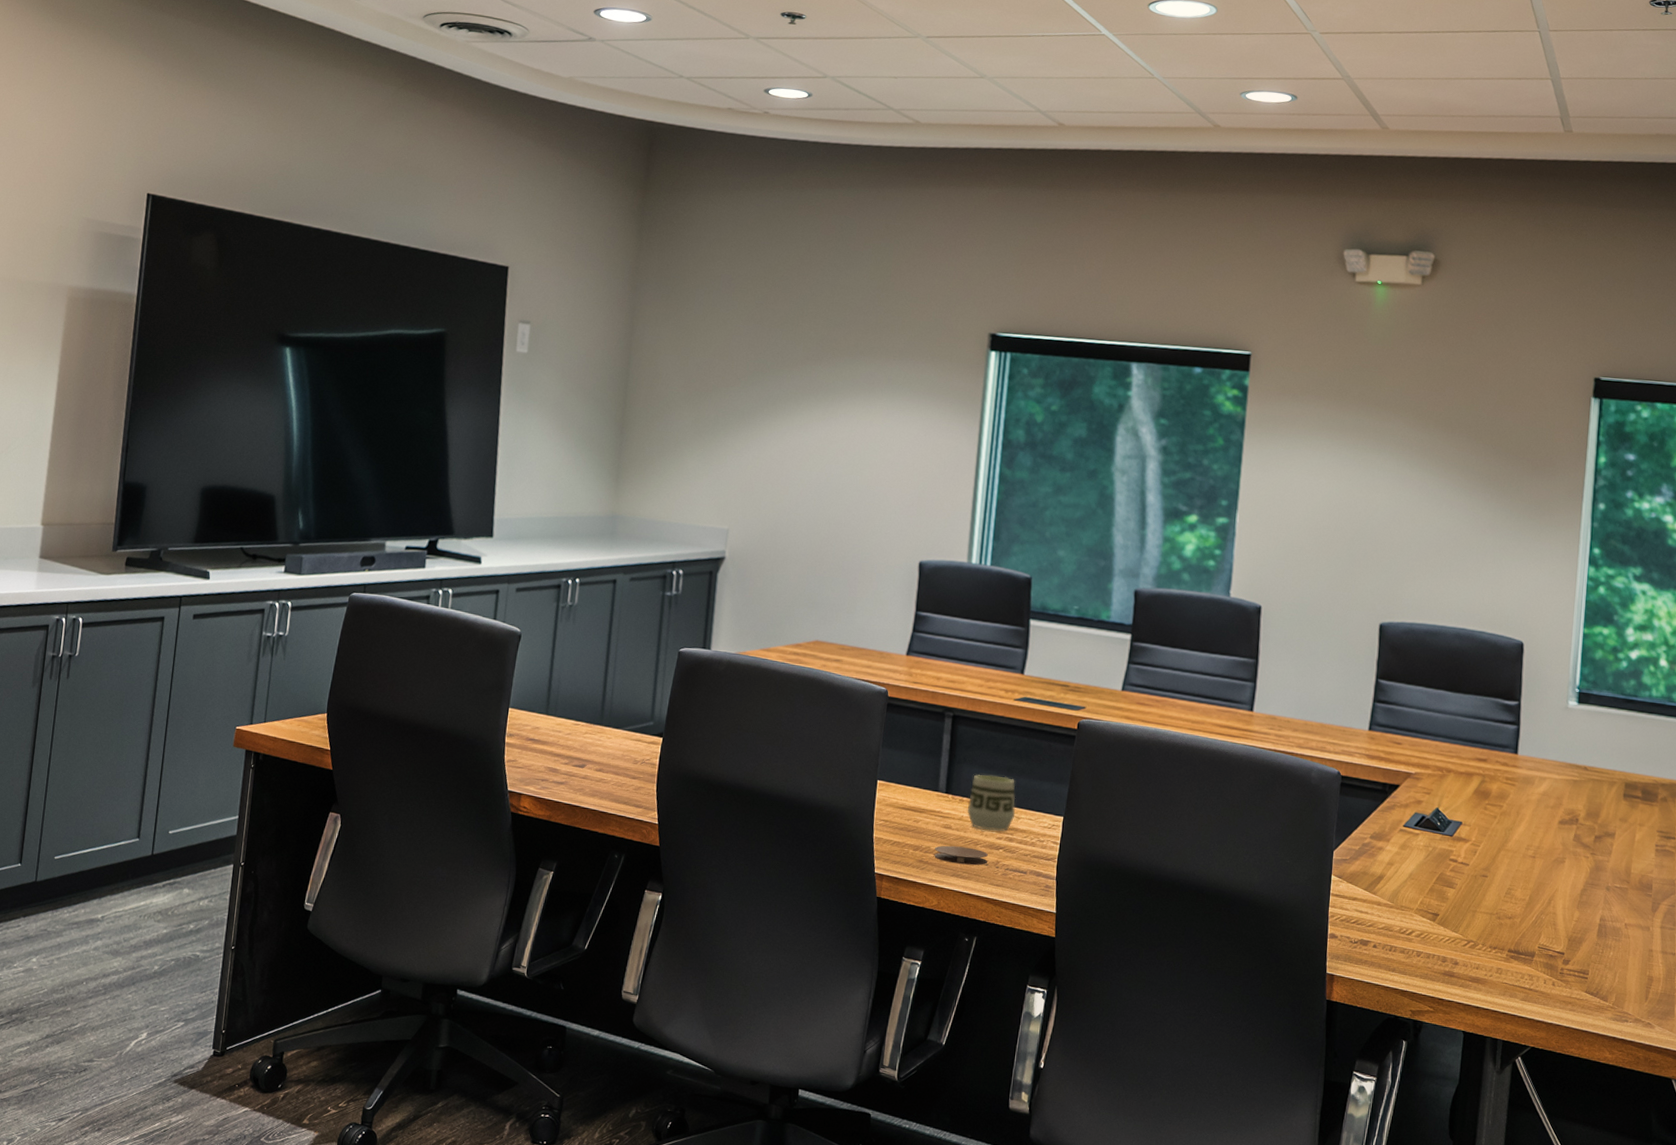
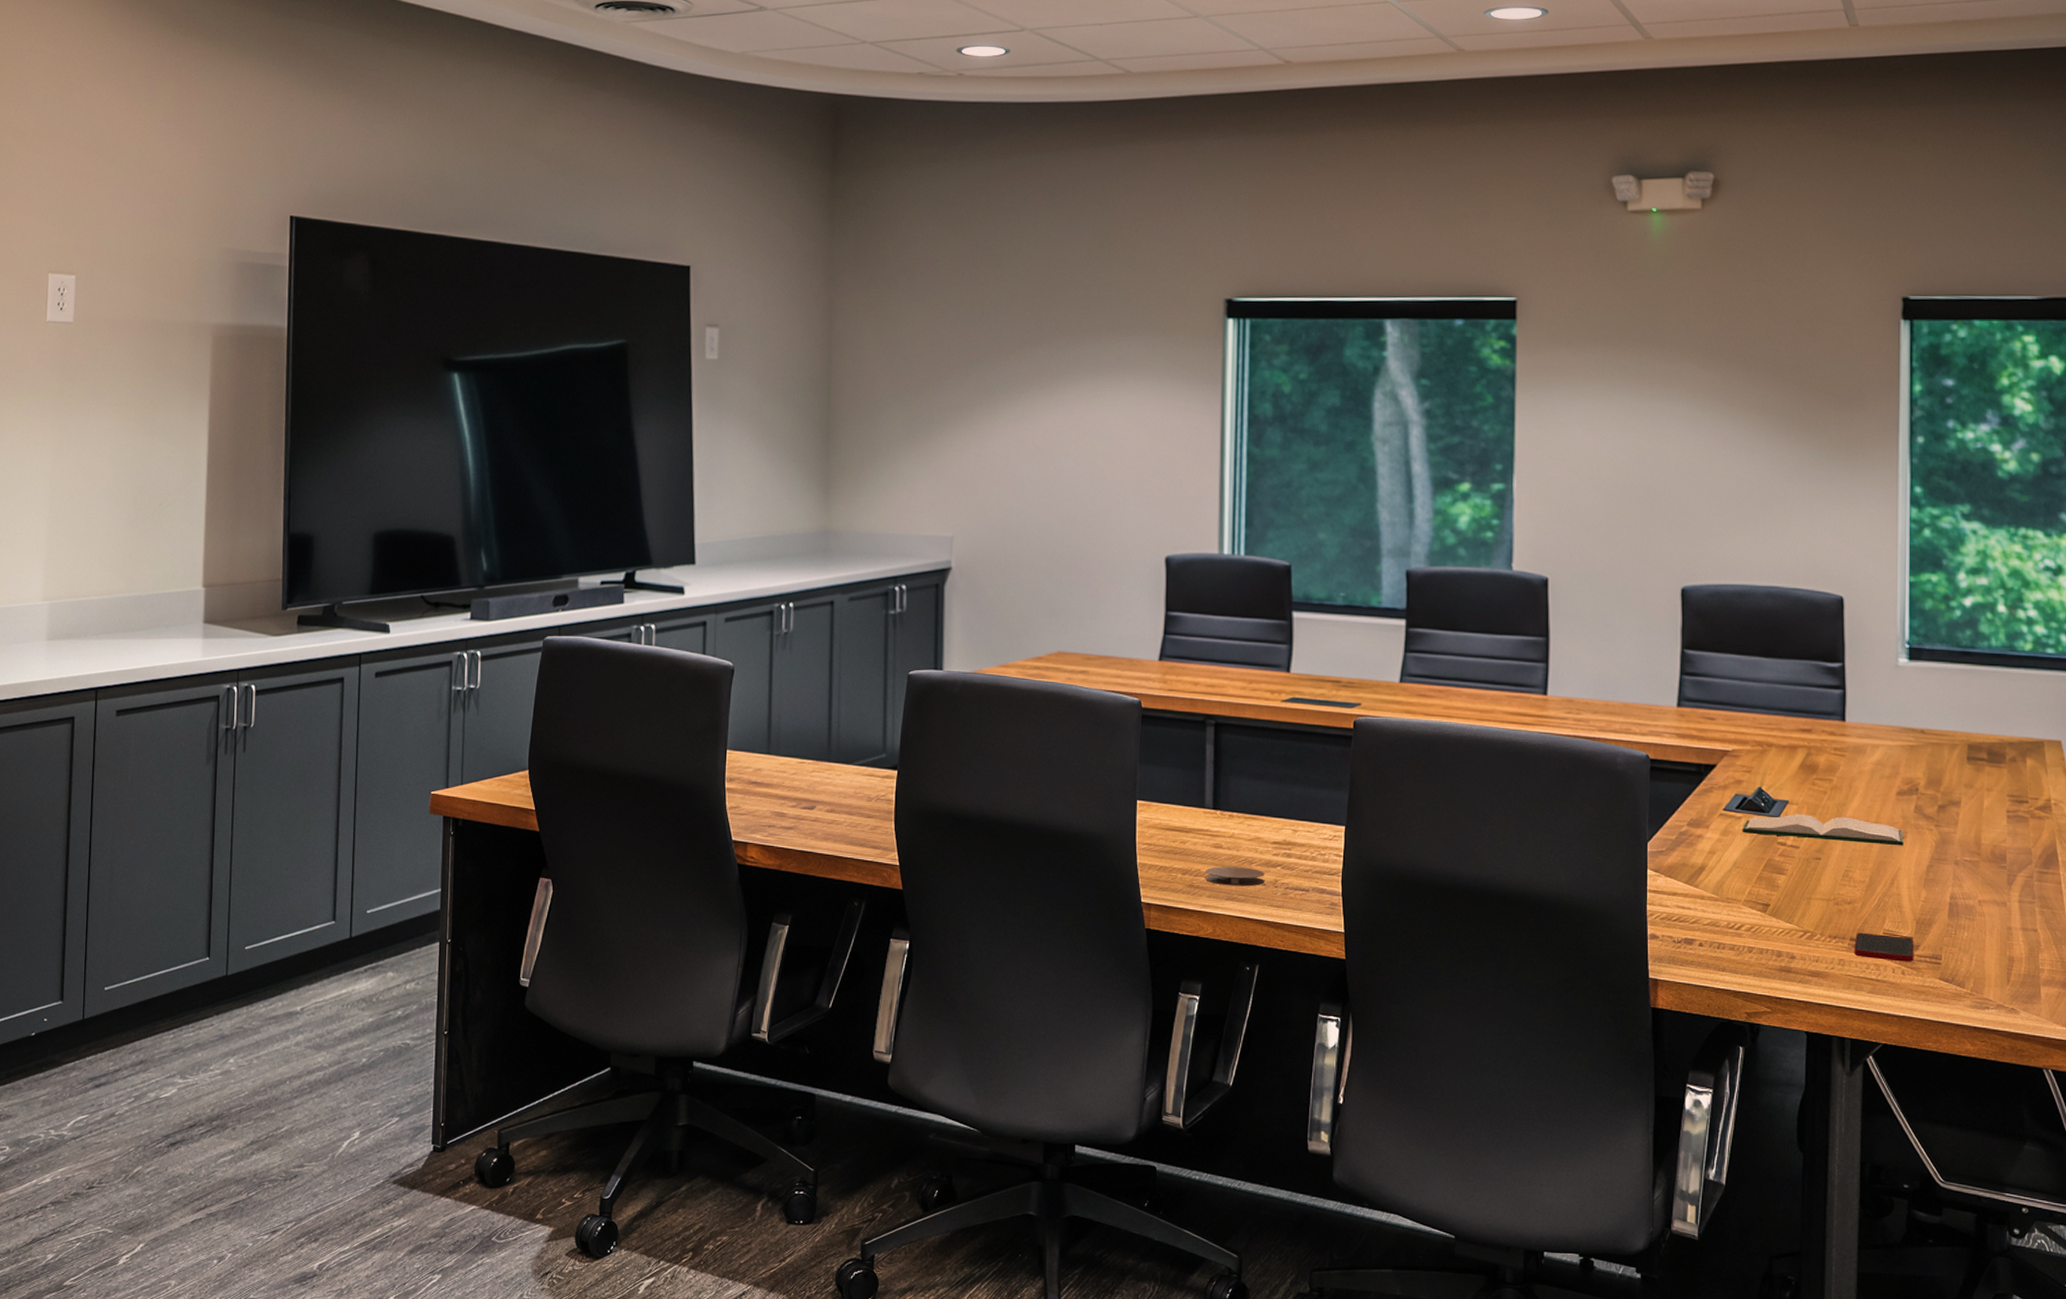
cup: present [967,774,1016,832] -> none [1239,785,1292,848]
hardback book: none [1419,834,1562,870] -> present [1743,813,1904,846]
cell phone: none [1511,945,1565,975] -> present [1854,932,1914,962]

